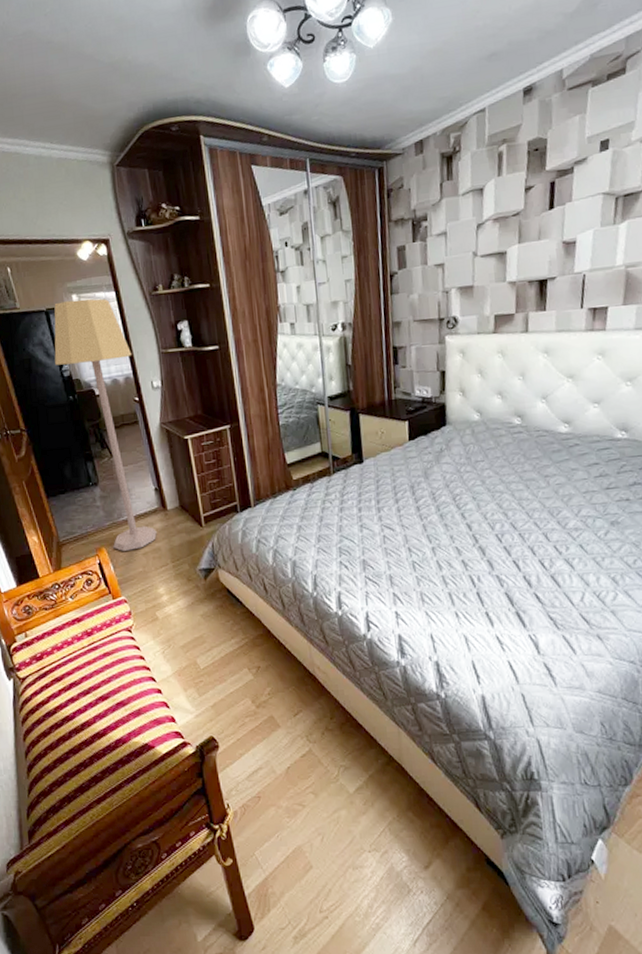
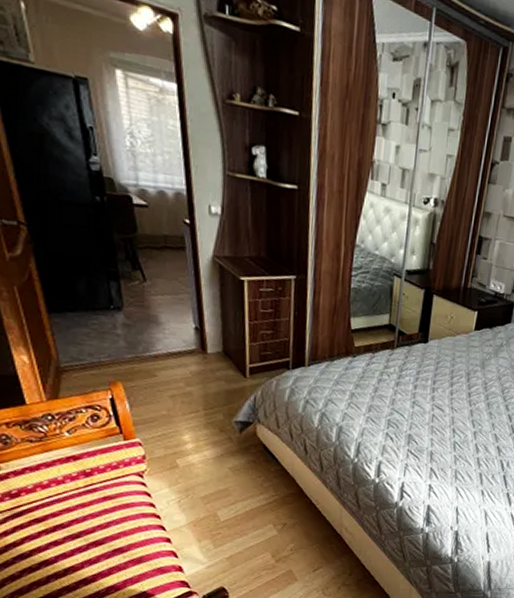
lamp: present [54,298,157,551] -> none [80,72,190,390]

